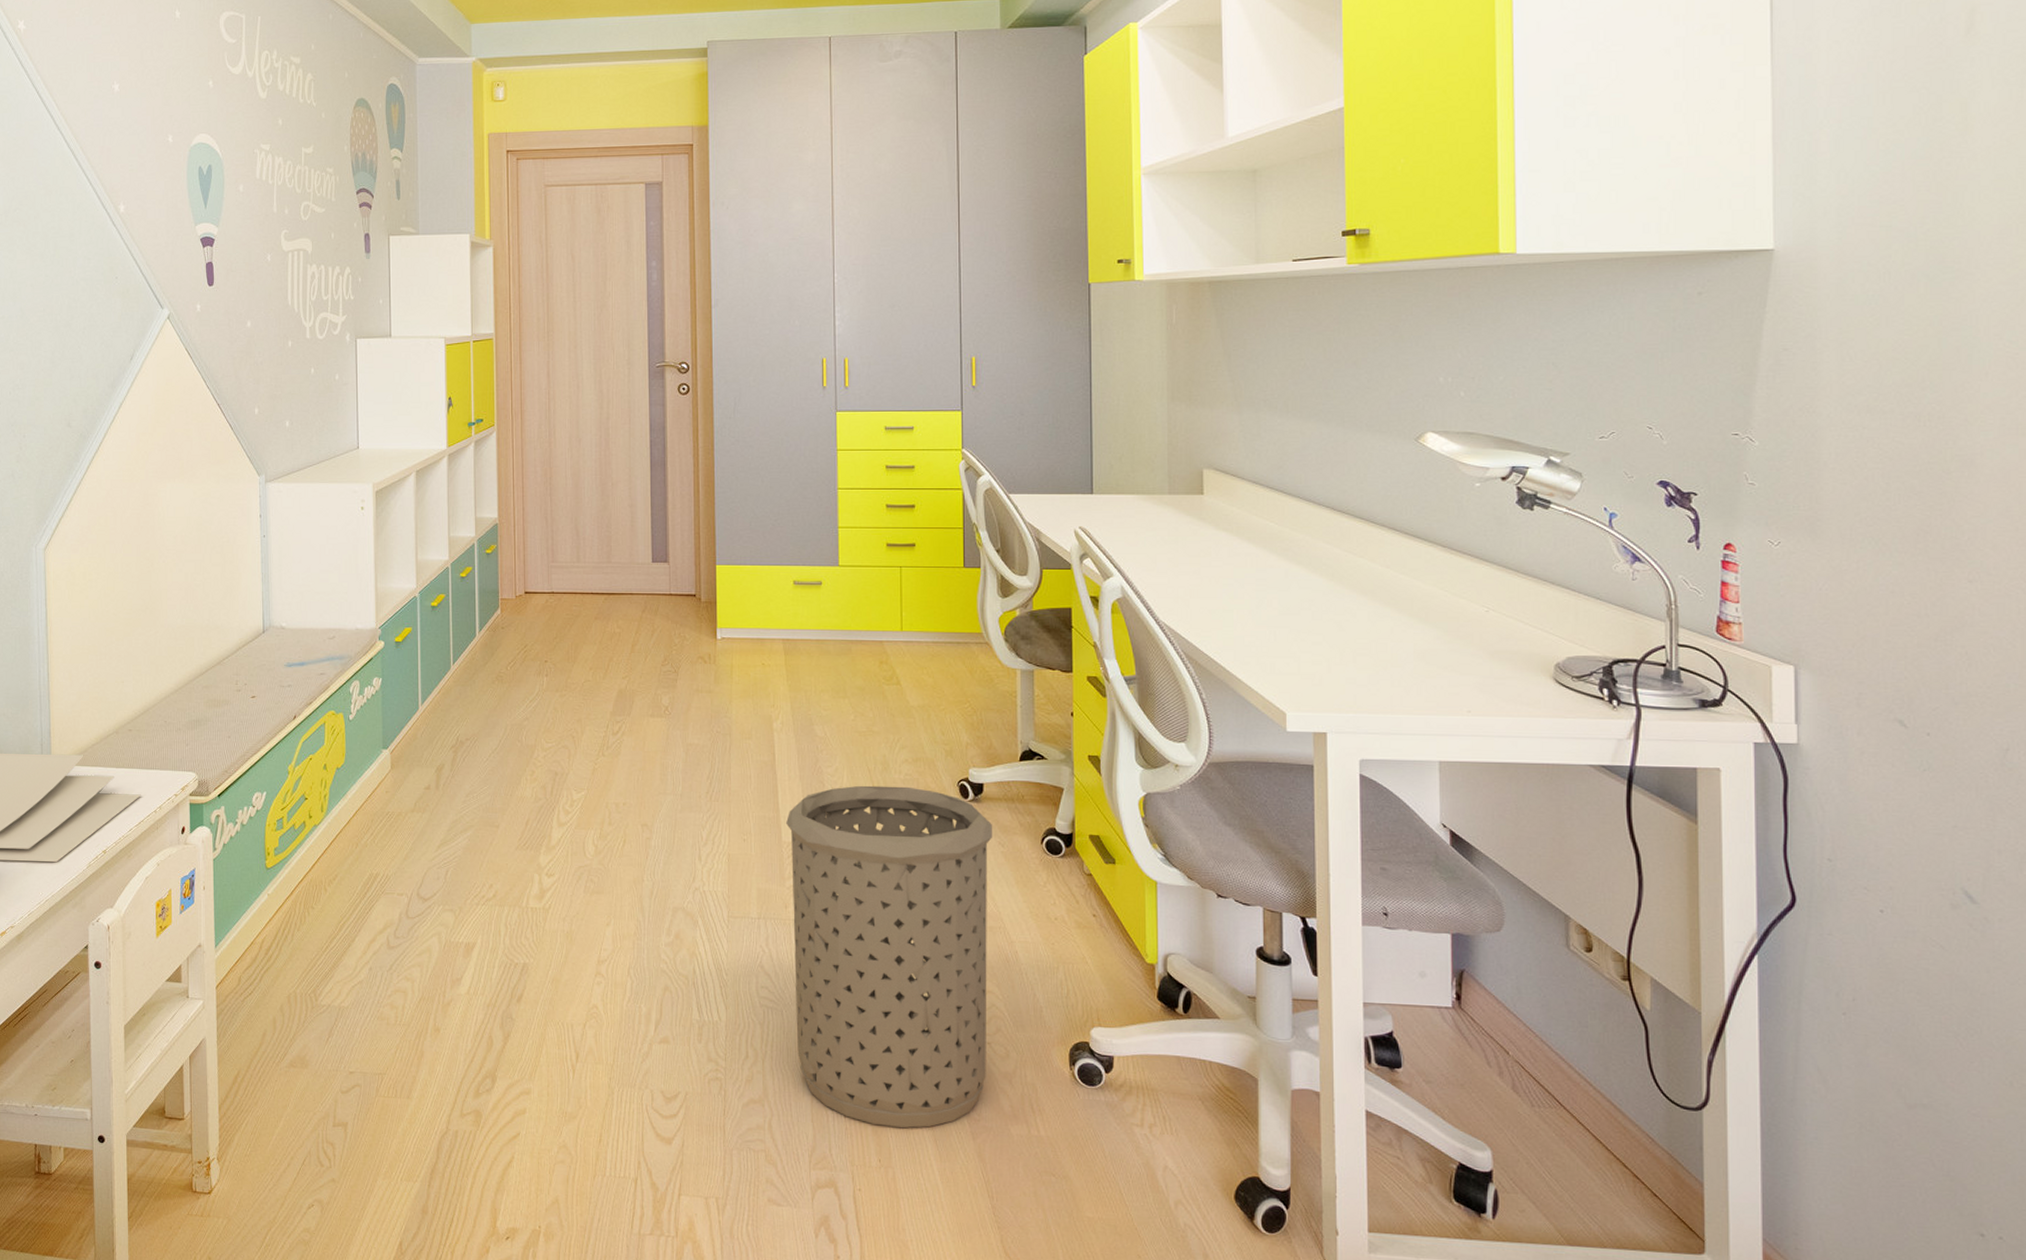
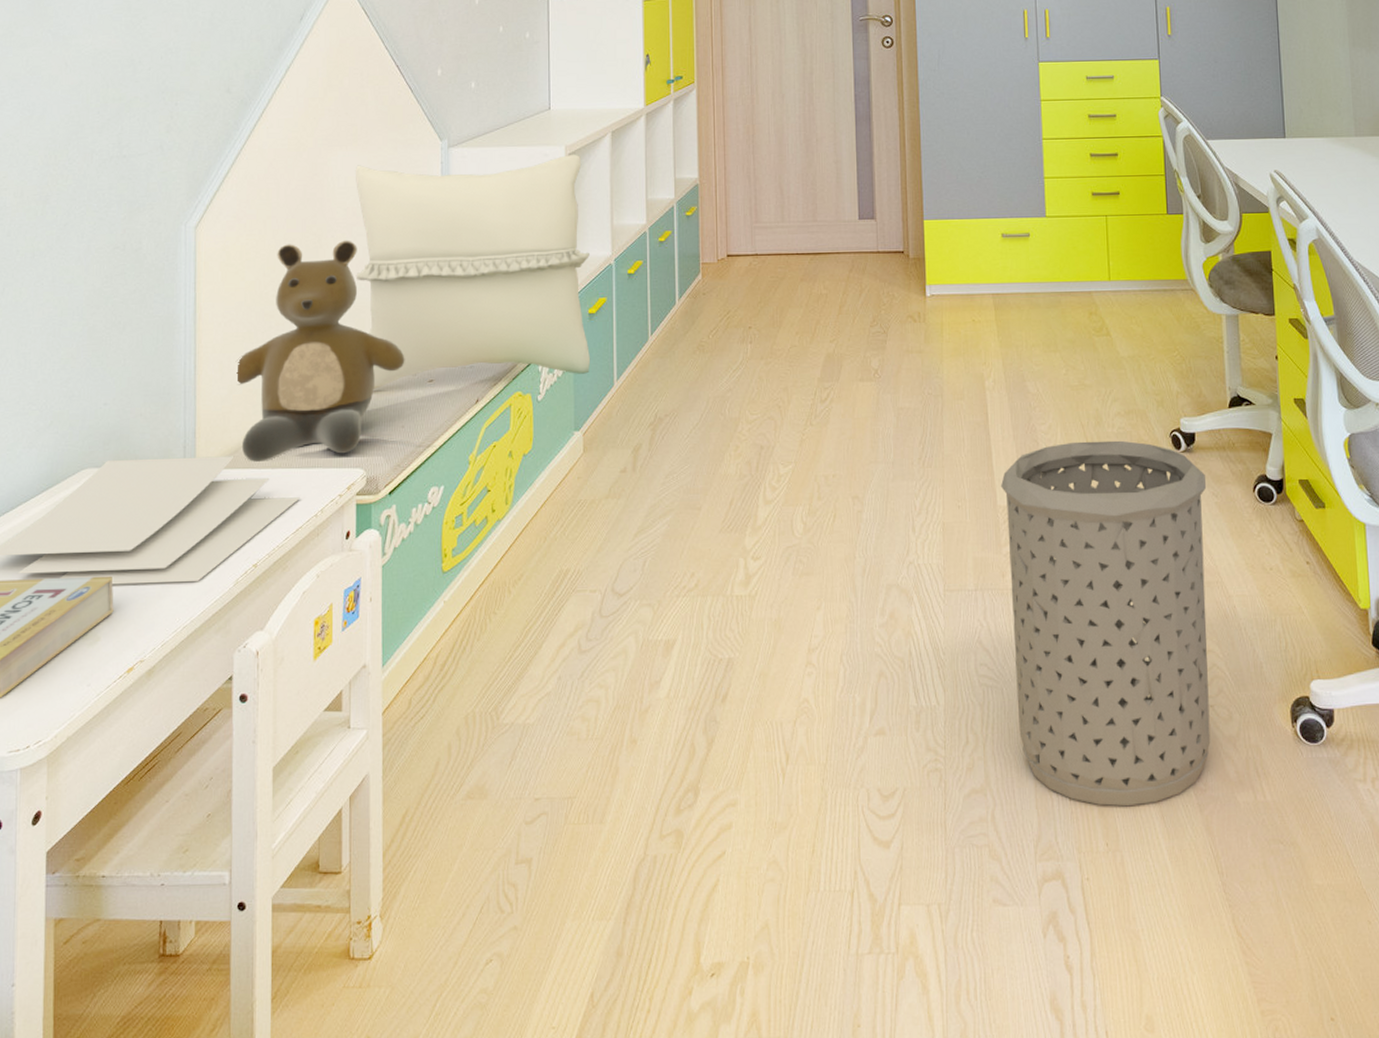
bear: none [82,565,230,761] -> present [235,240,405,462]
pillow: none [182,492,398,702] -> present [355,155,591,389]

